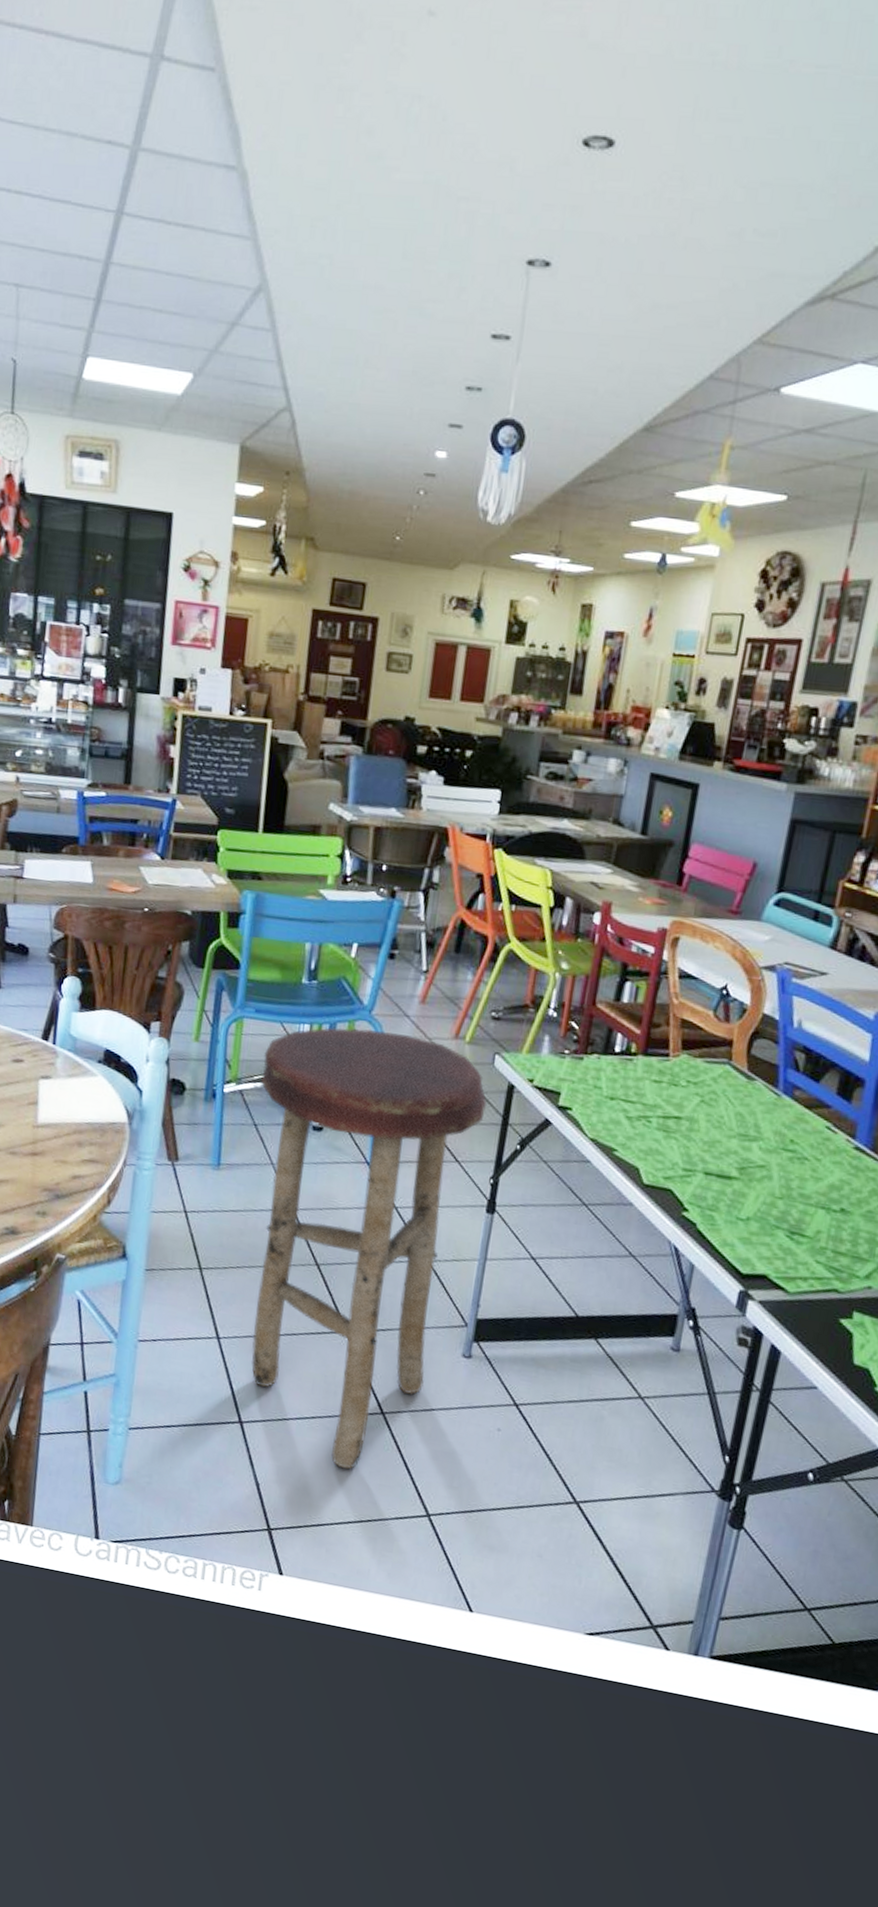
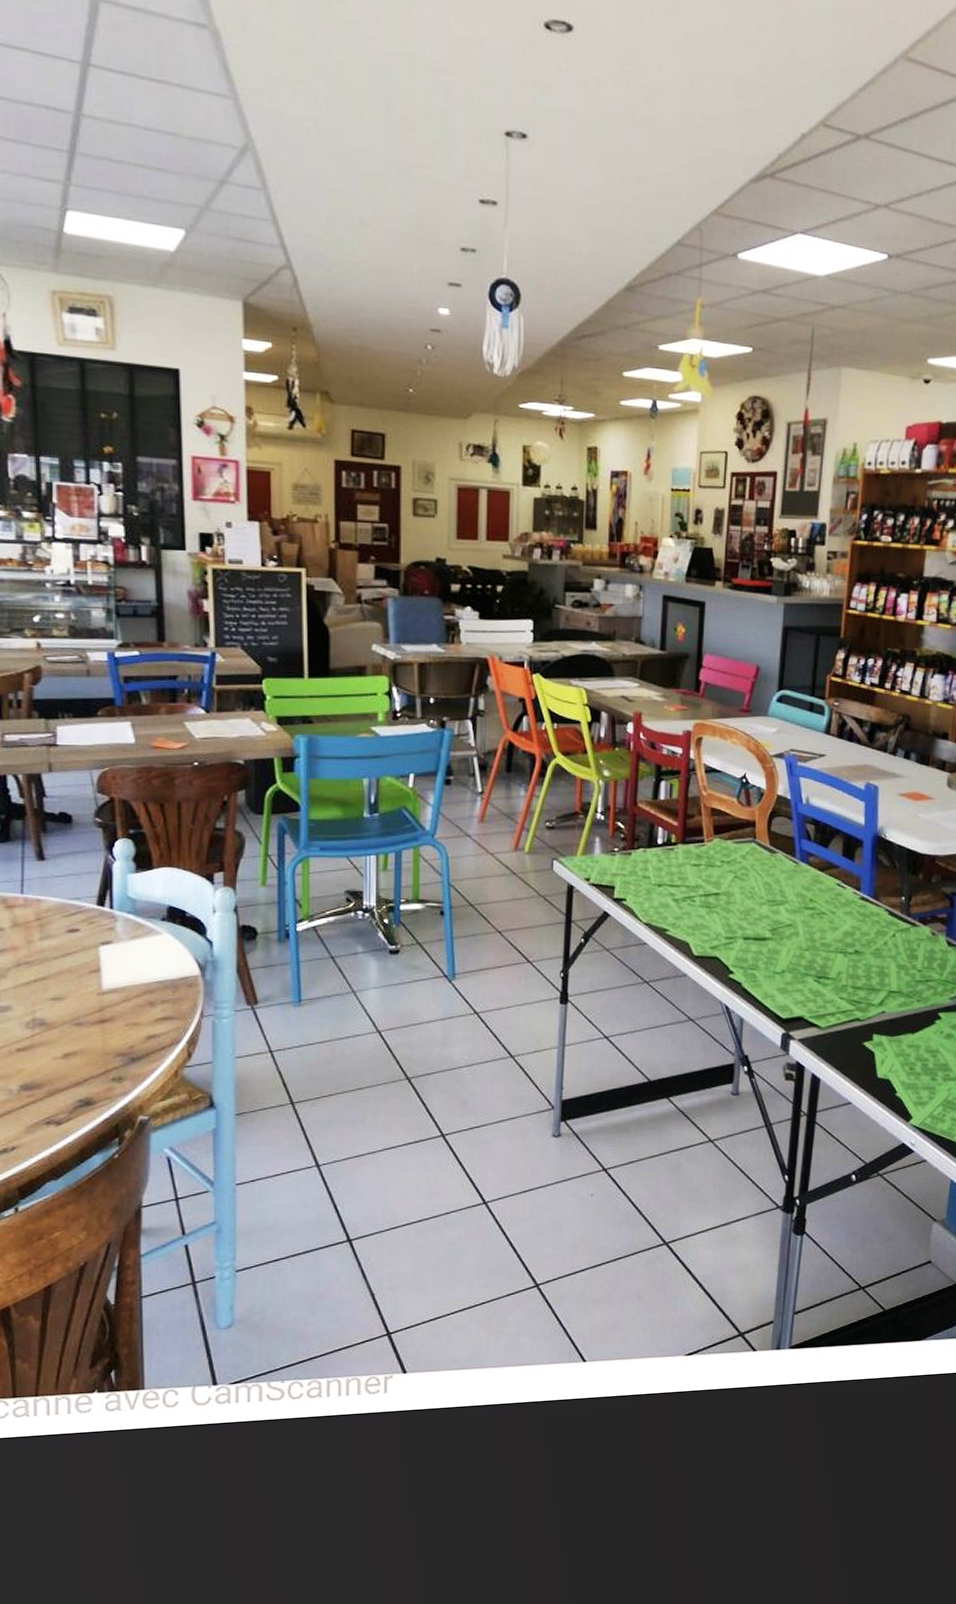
stool: present [252,1027,487,1470] -> none [333,852,550,1262]

